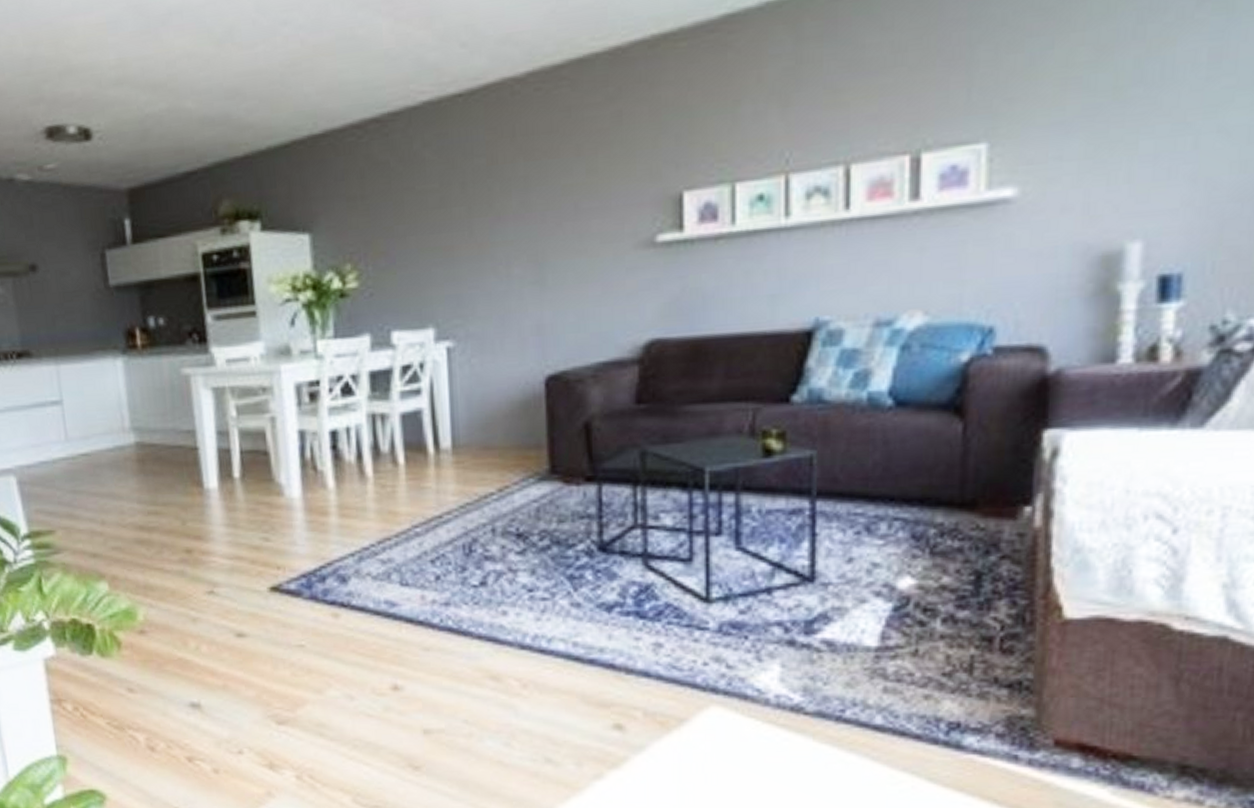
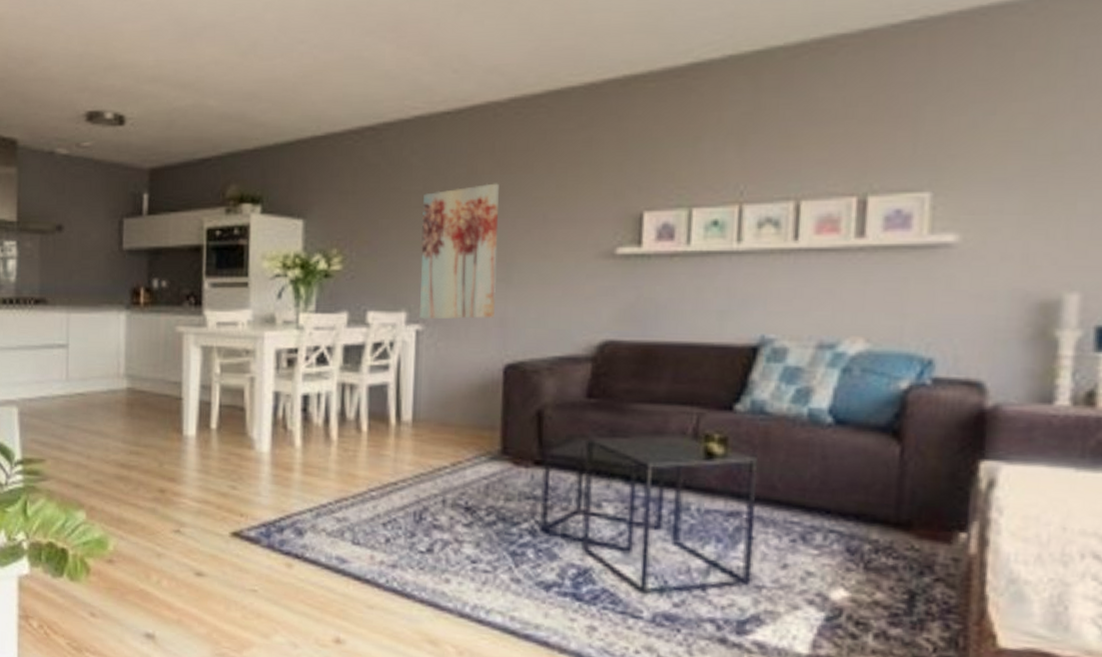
wall art: none [440,172,531,335] -> present [418,183,499,320]

